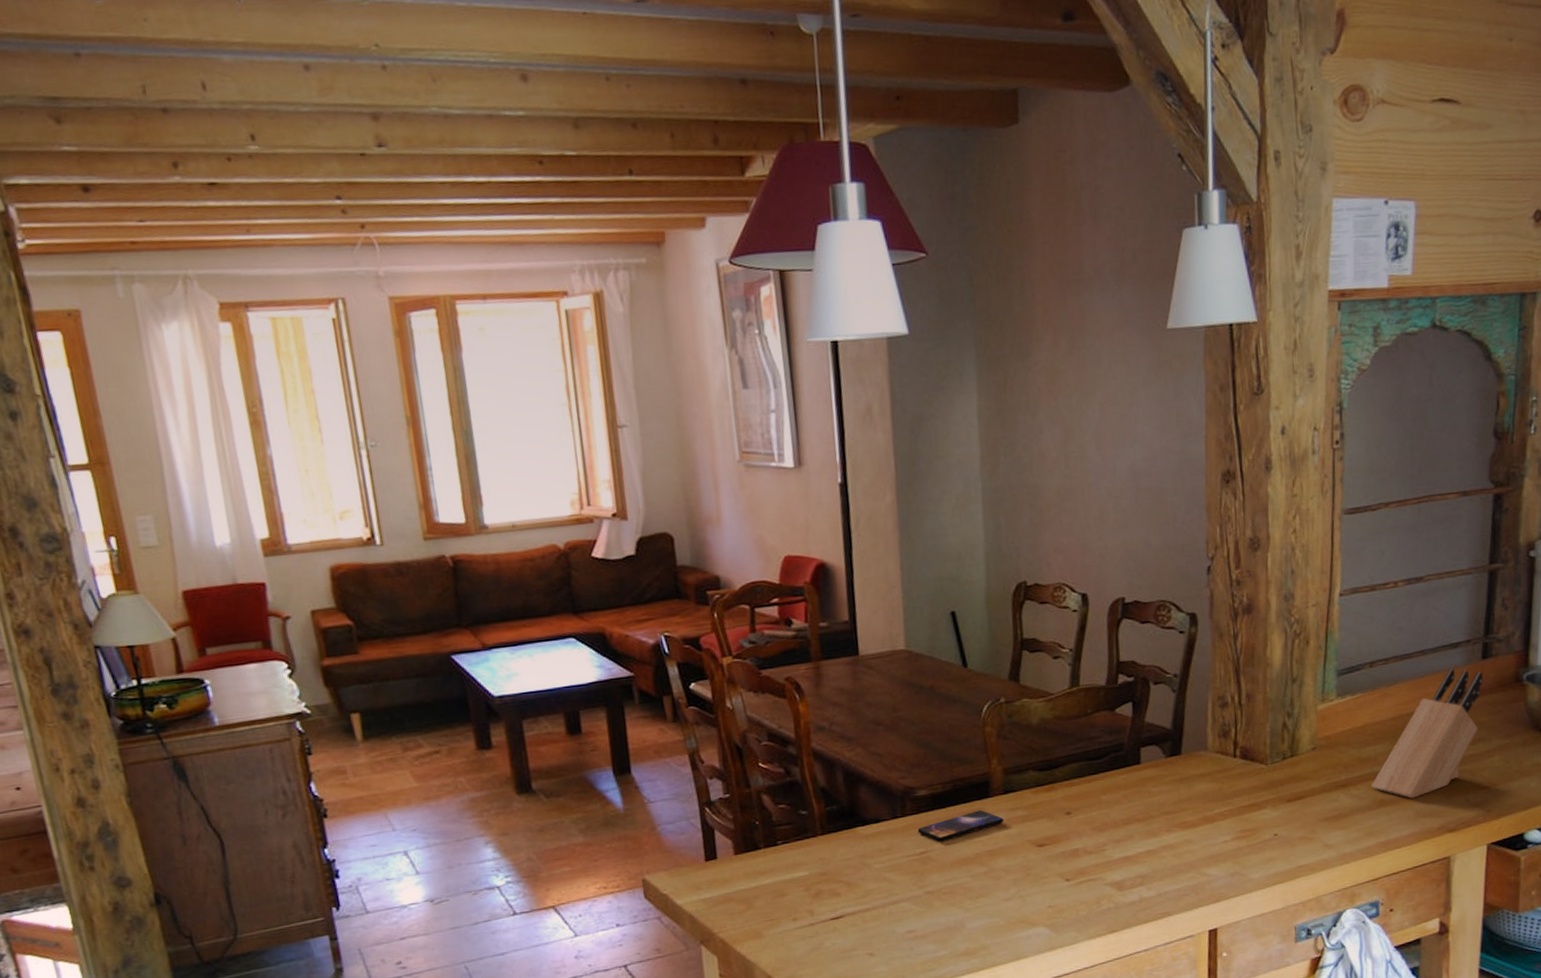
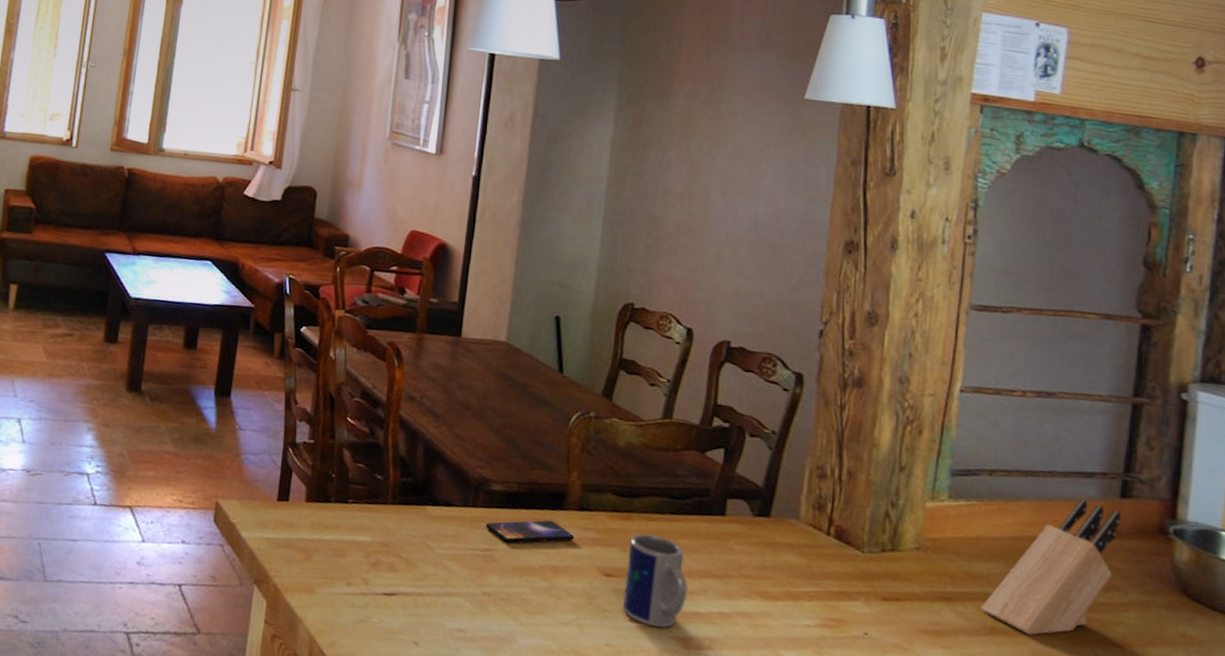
mug: none [1056,797,1116,881] -> present [623,533,689,628]

